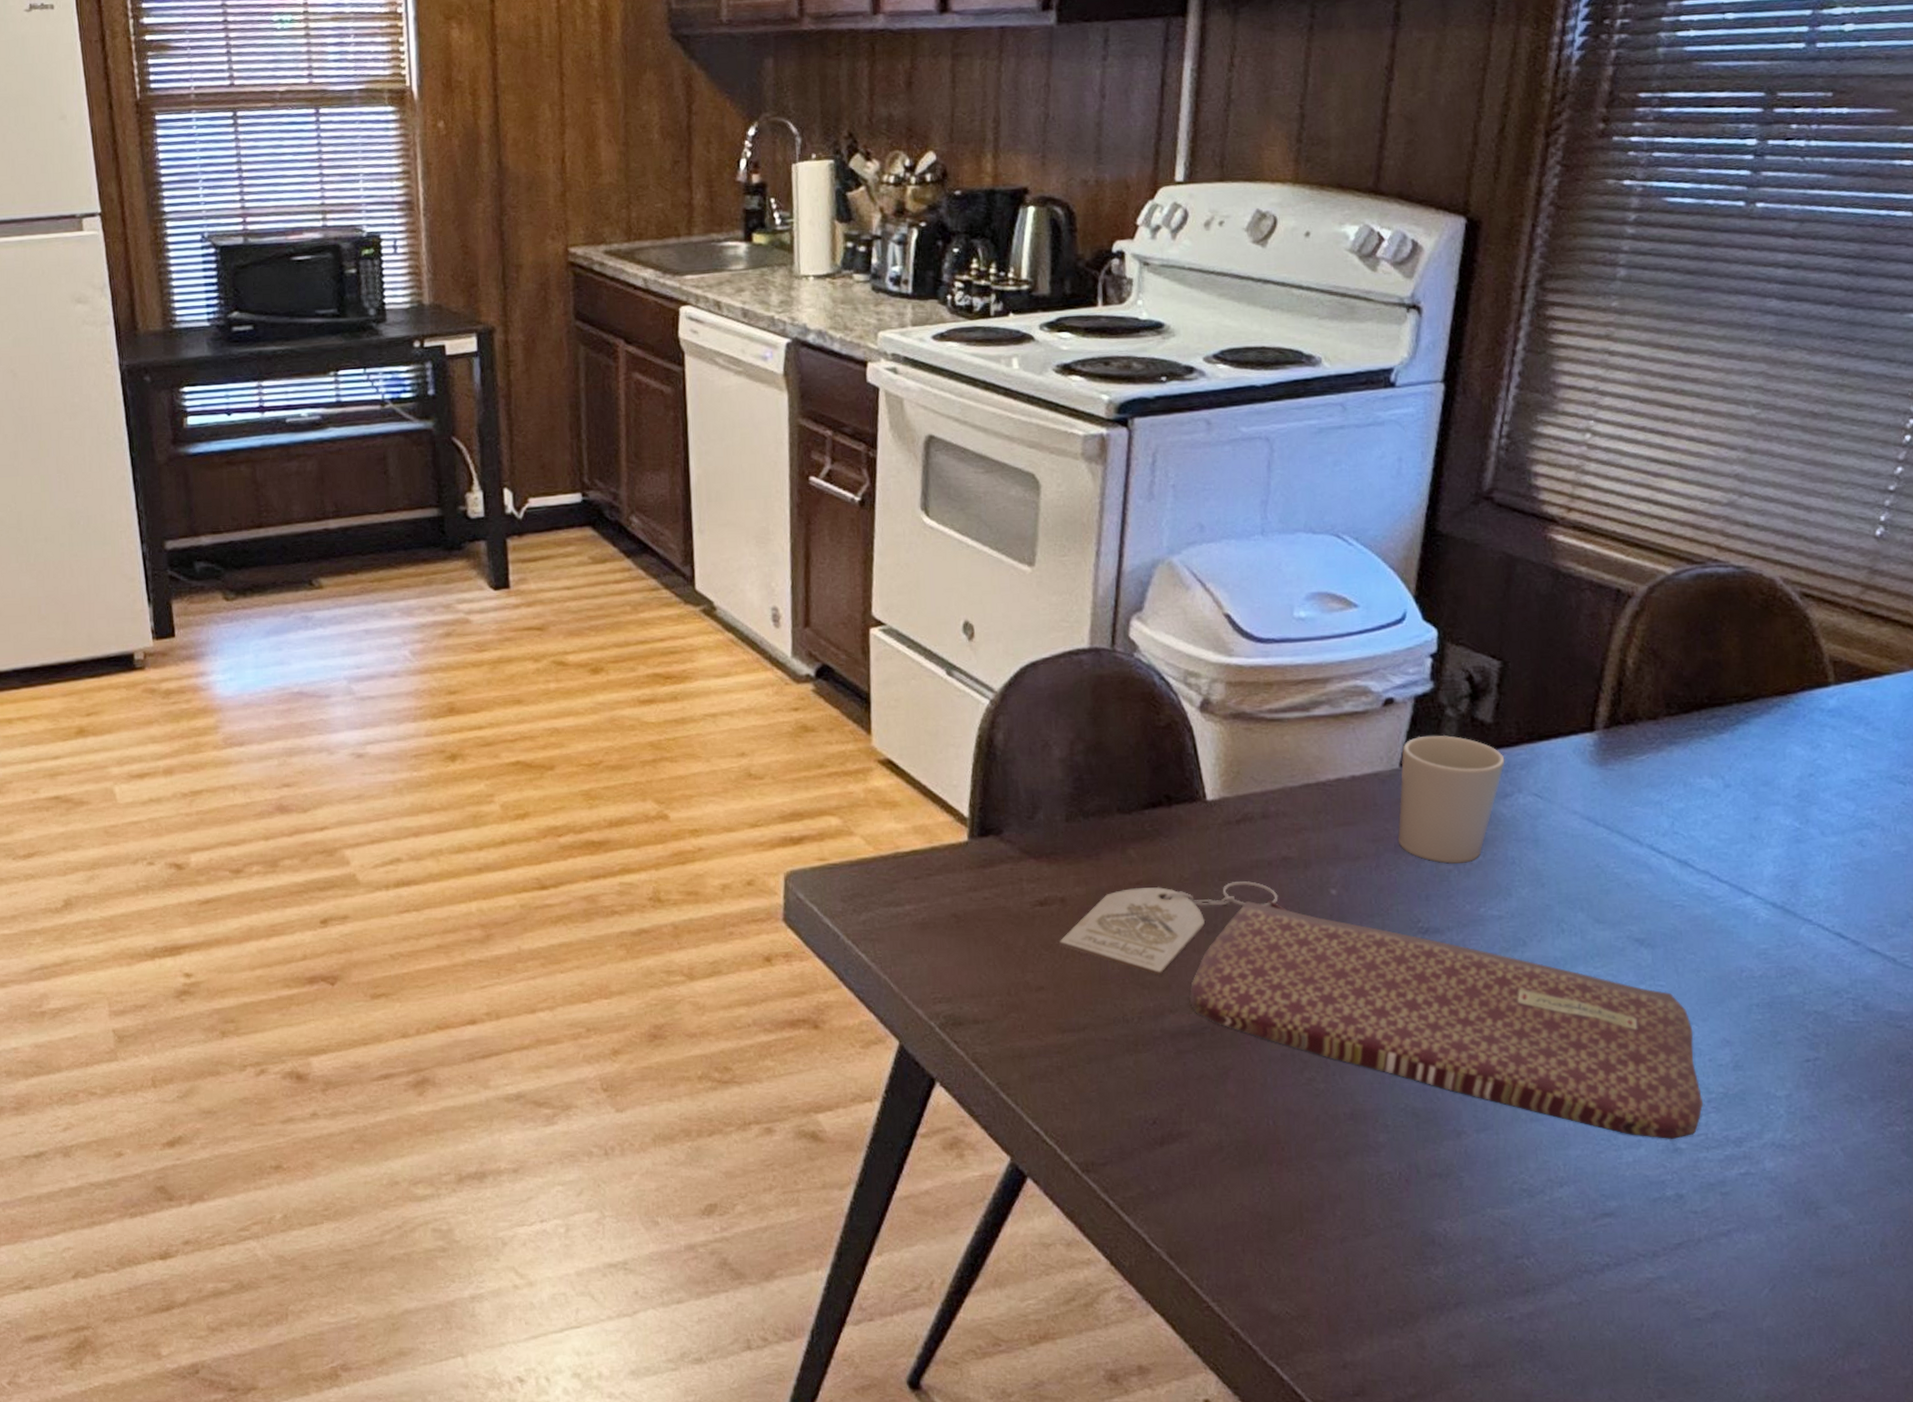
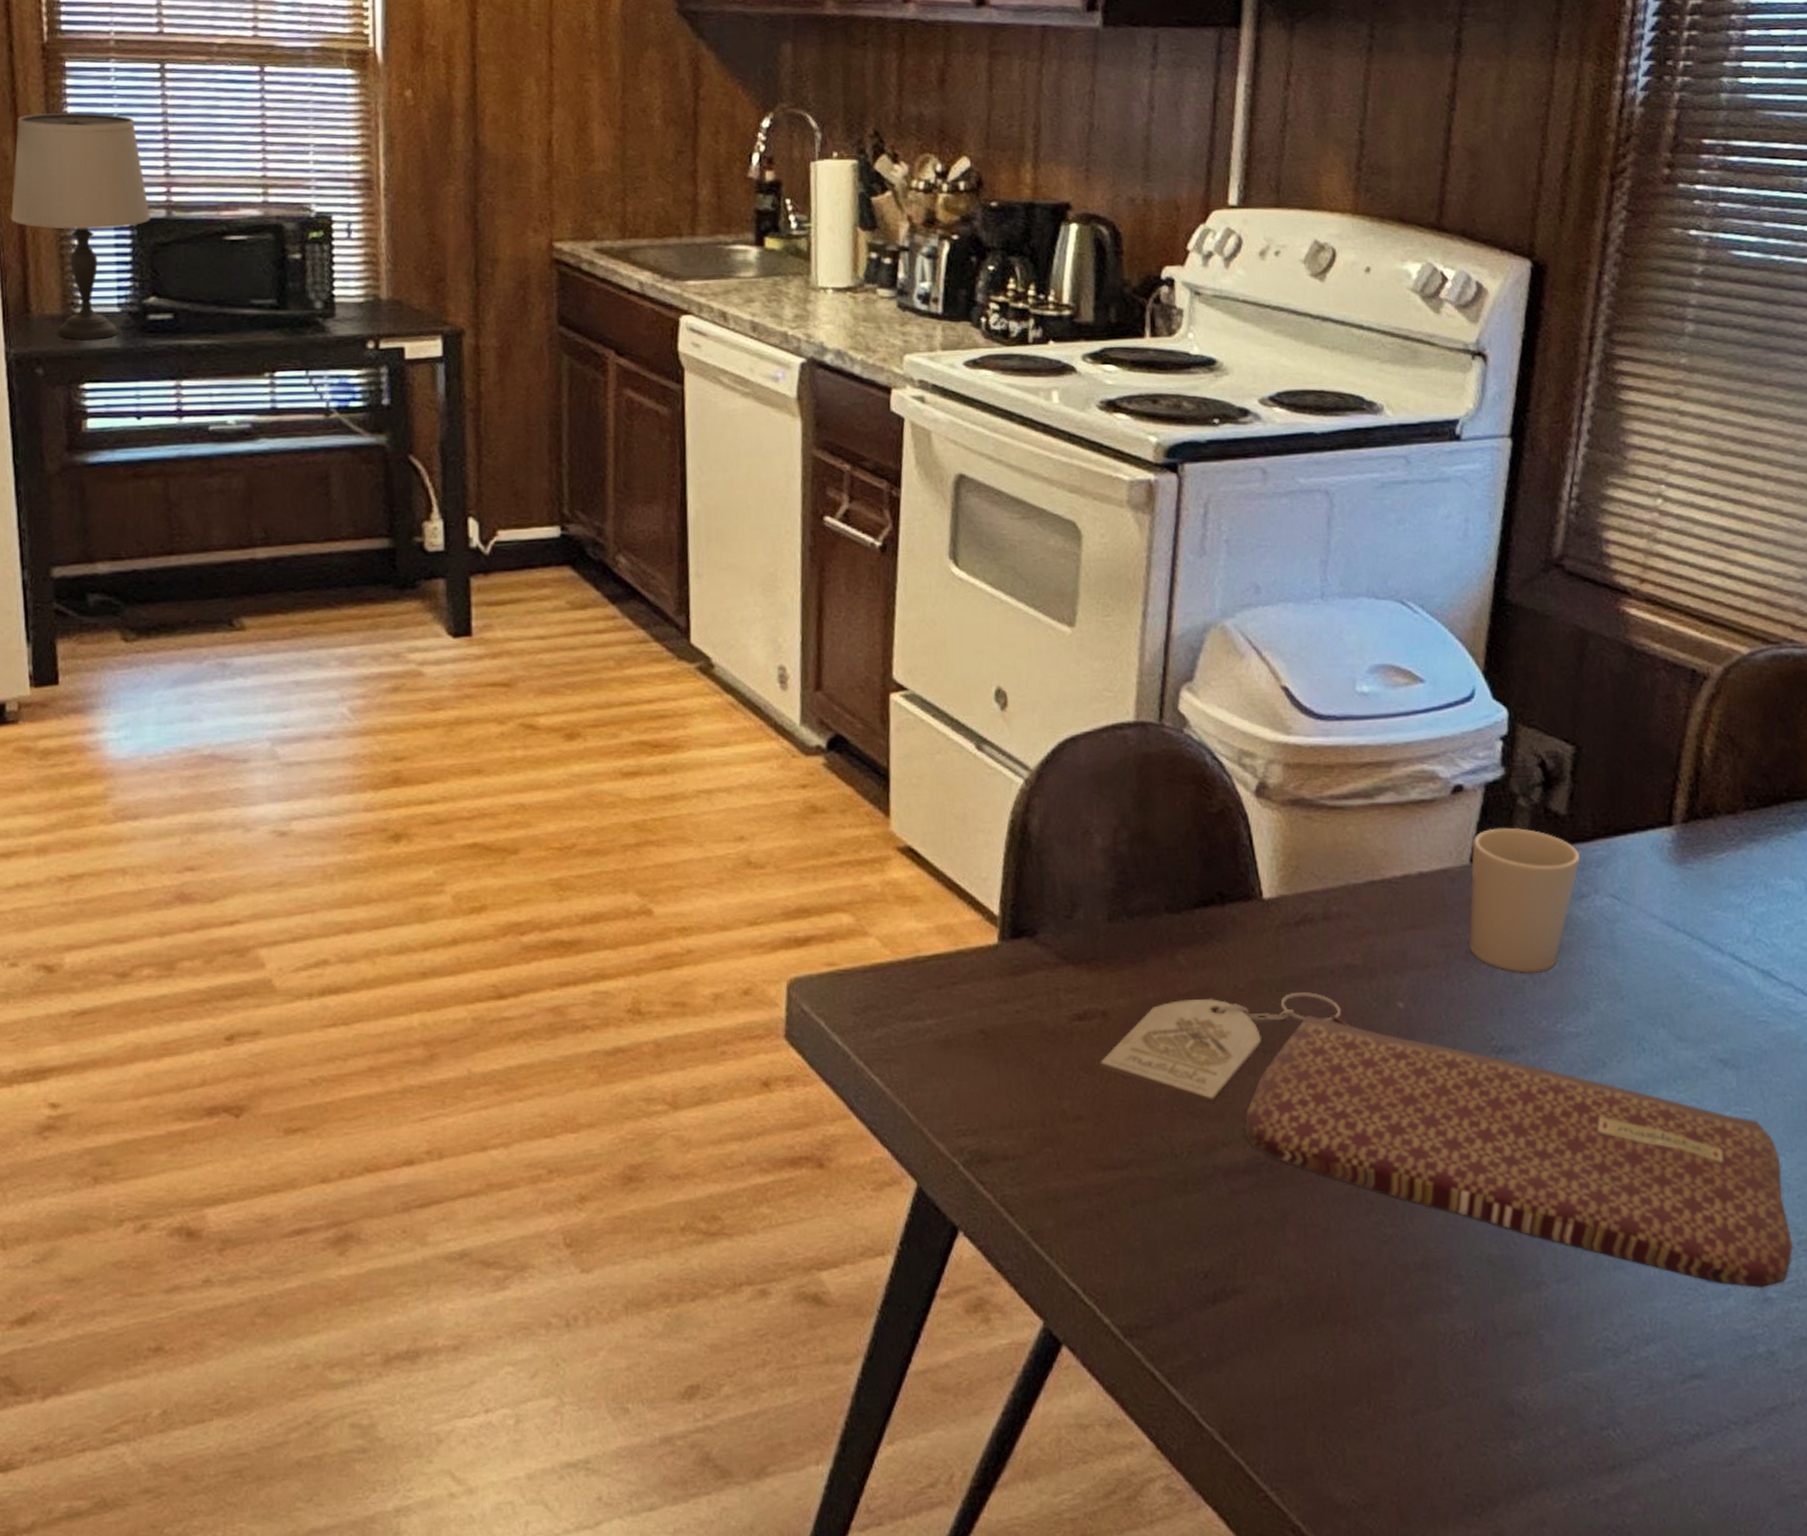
lamp: none [118,158,231,351] -> present [11,113,150,339]

